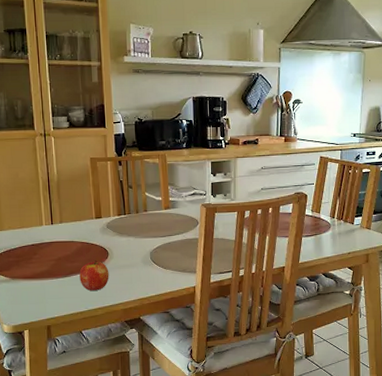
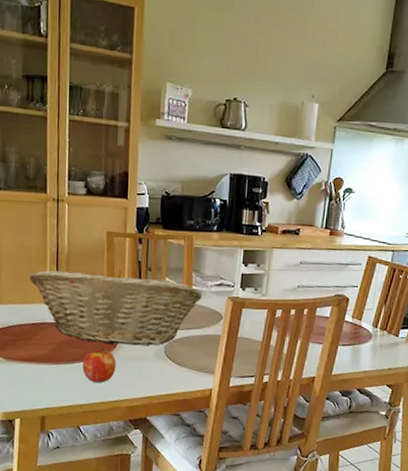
fruit basket: none [26,191,179,257] -> present [30,270,203,346]

